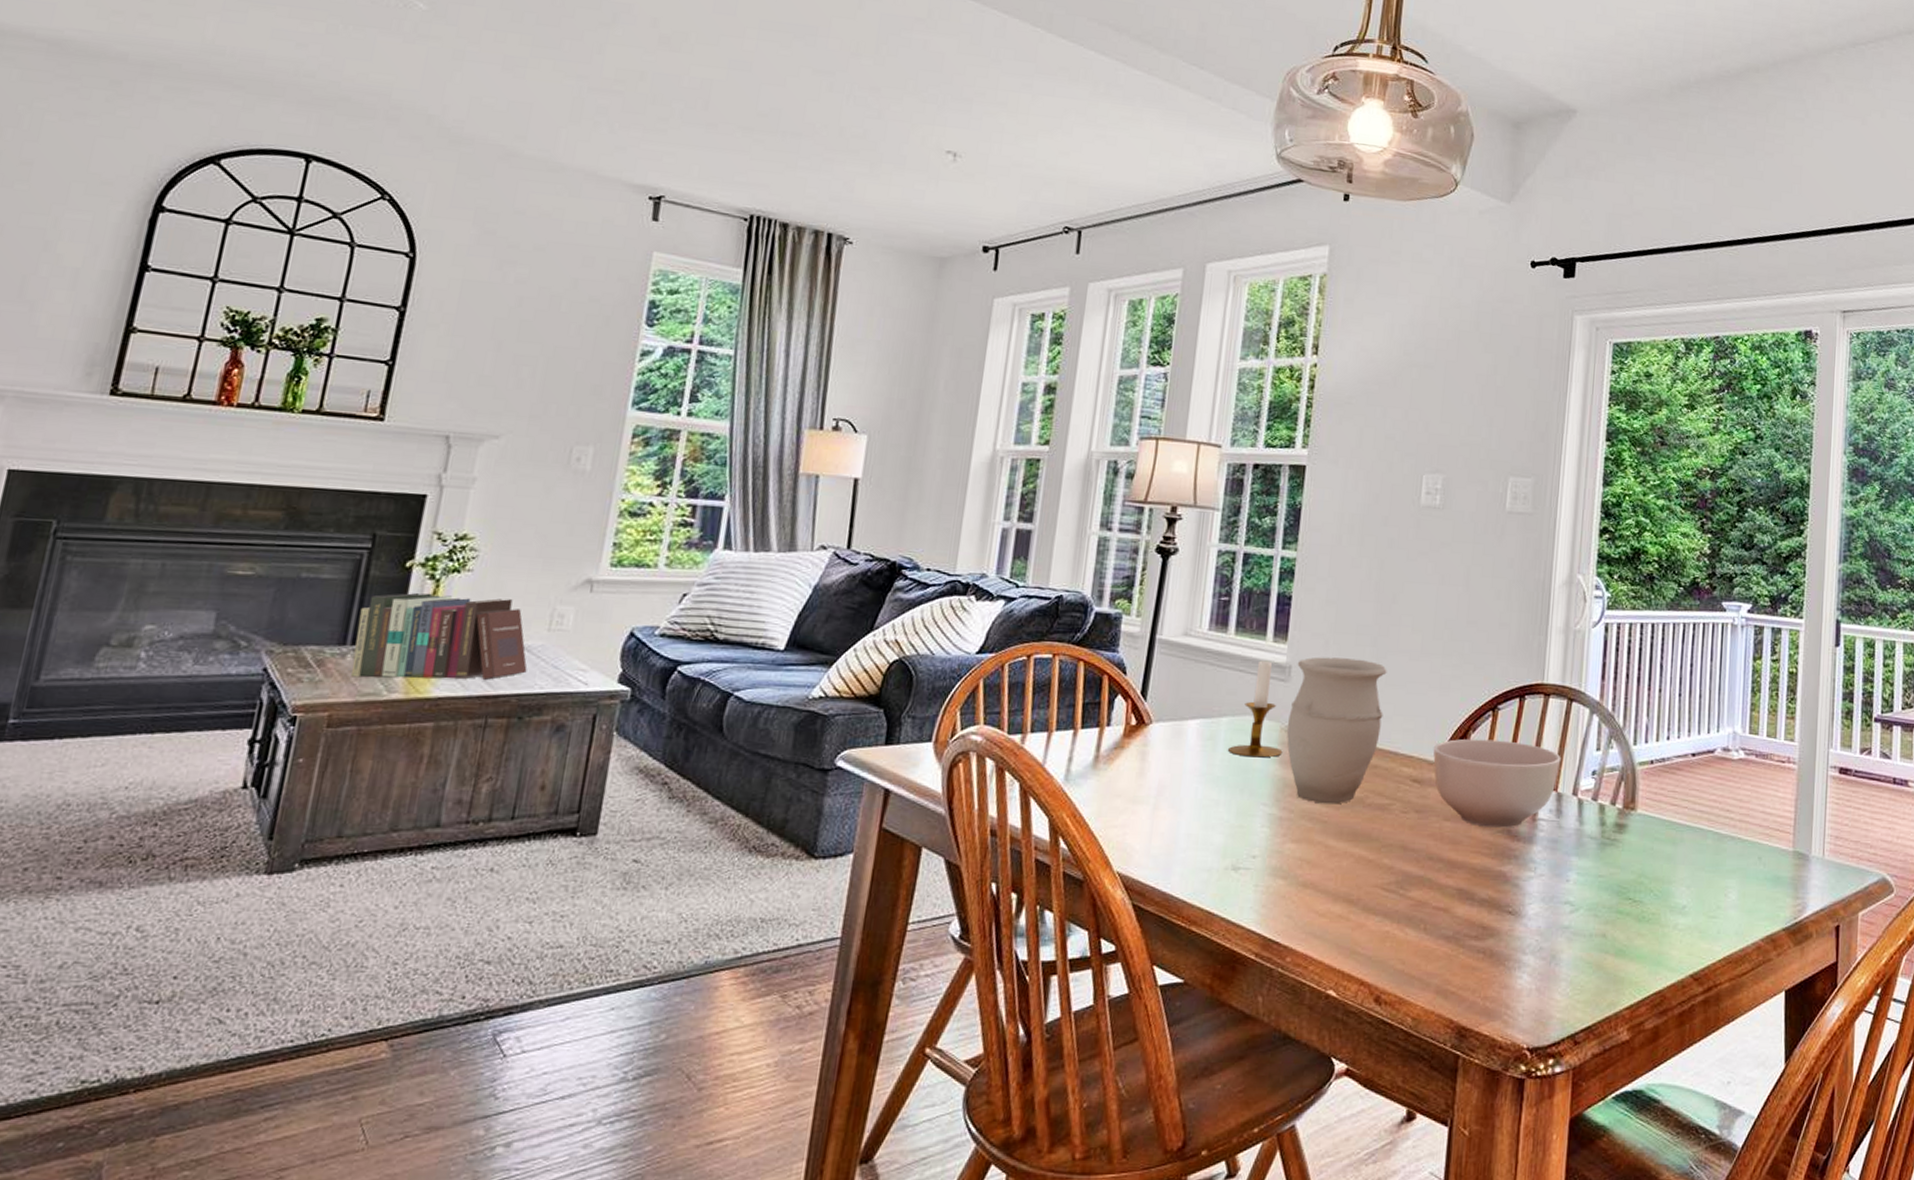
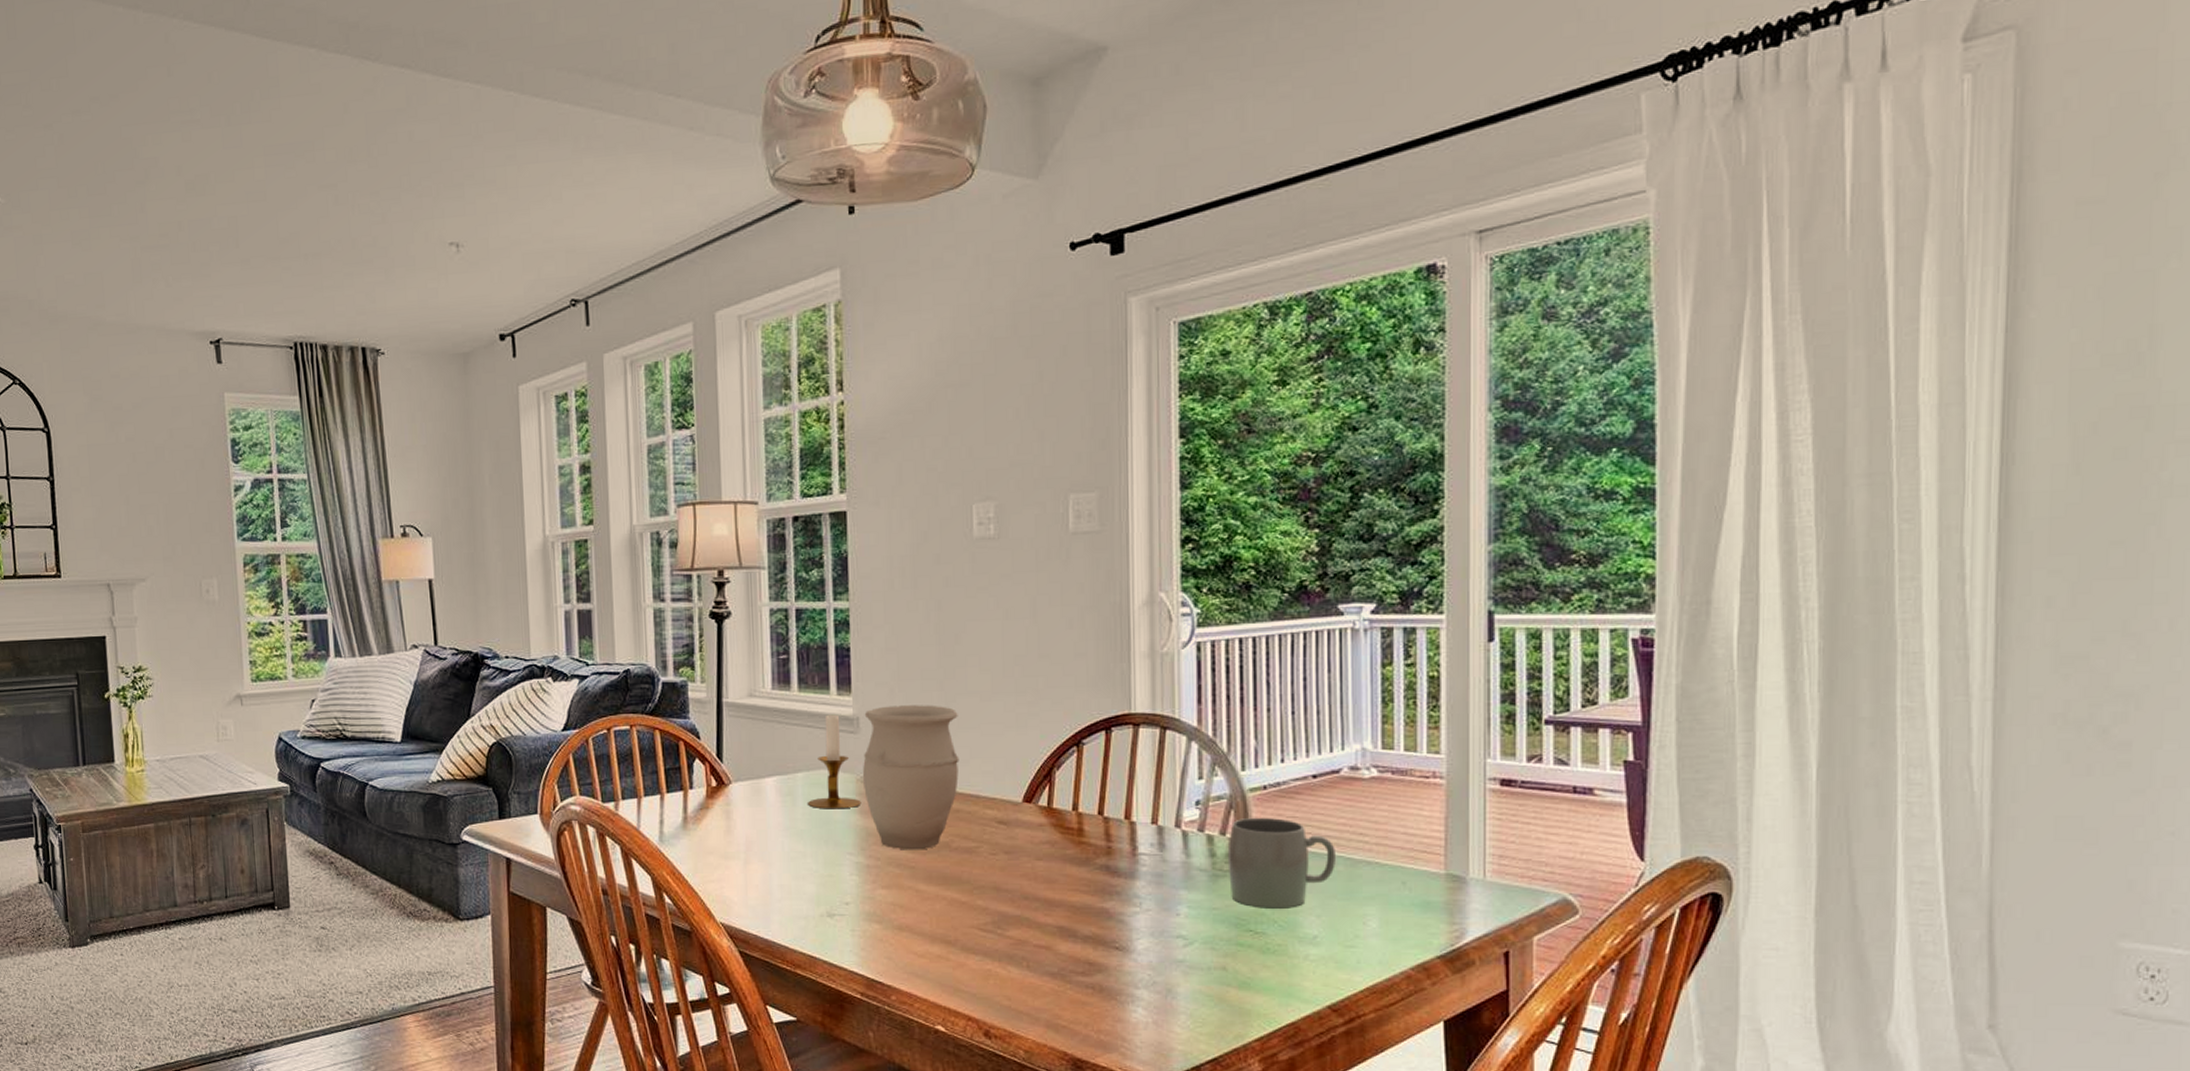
books: present [350,593,527,680] -> none [82,718,210,791]
bowl: present [1433,738,1561,828] -> none [1016,776,1159,865]
mug: none [1615,789,1706,879] -> present [1227,817,1335,908]

